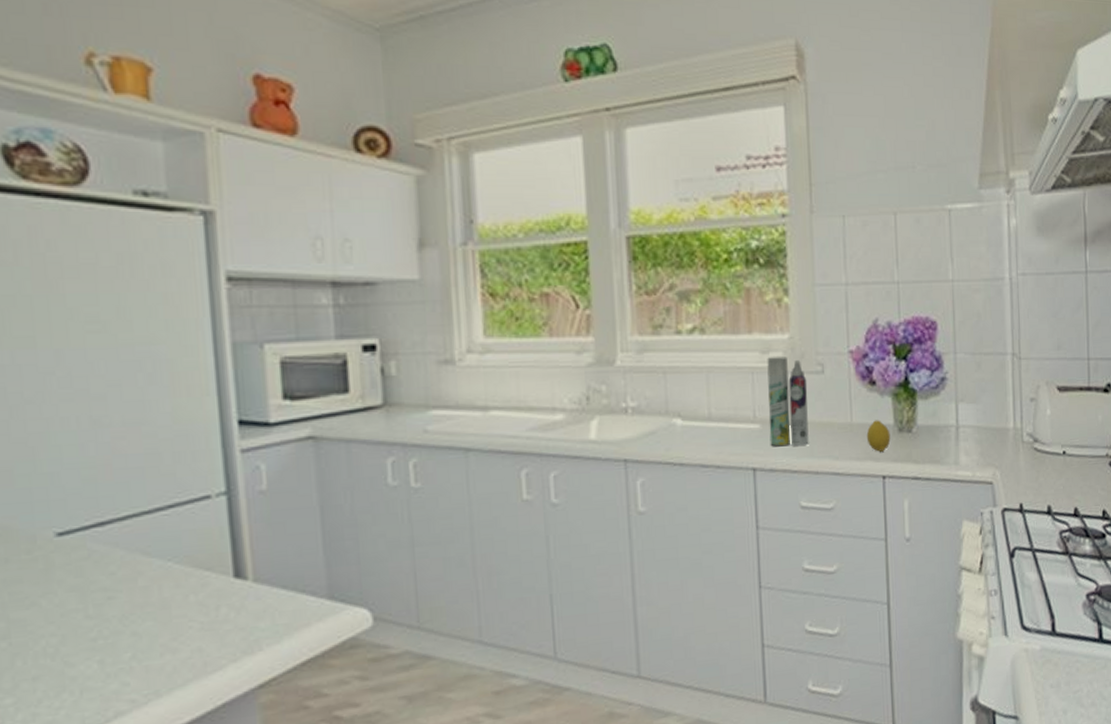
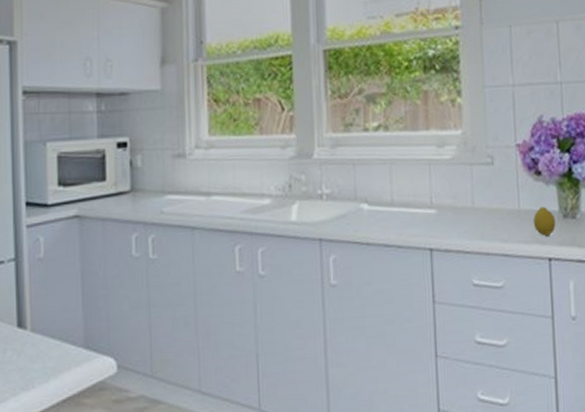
aerosol can: present [767,356,809,447] -> none [442,150,480,230]

